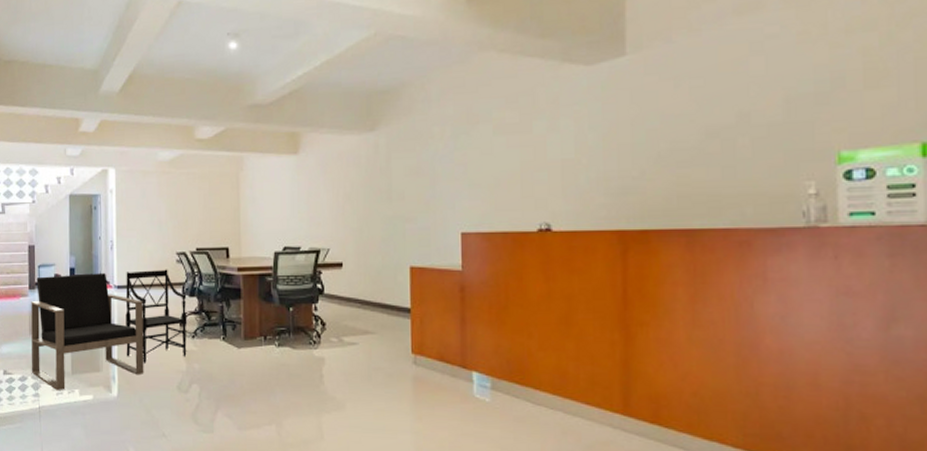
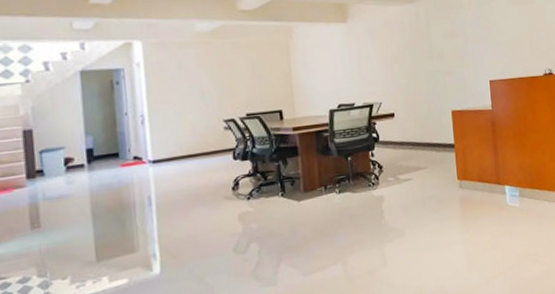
armchair: present [31,273,144,391] -> none [31,149,193,284]
armchair: present [125,269,187,363] -> none [163,137,242,234]

